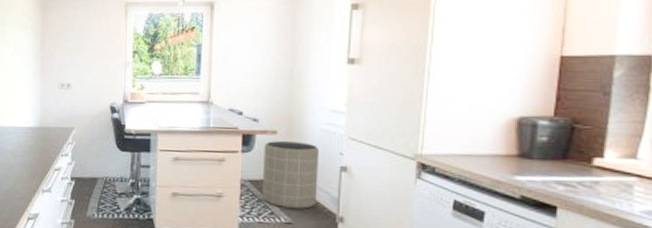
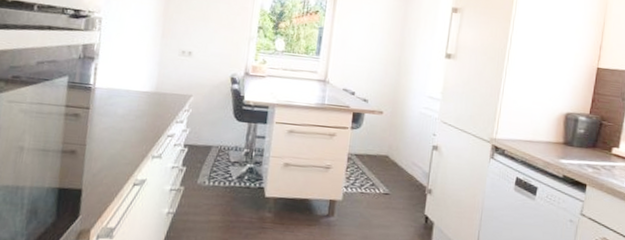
trash can: present [262,141,319,209] -> none [366,120,417,182]

